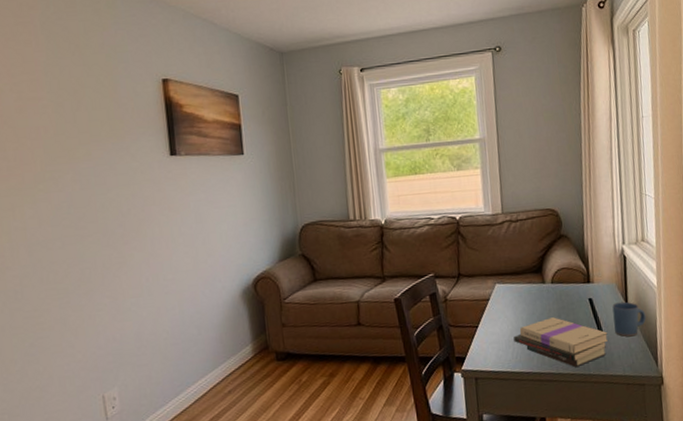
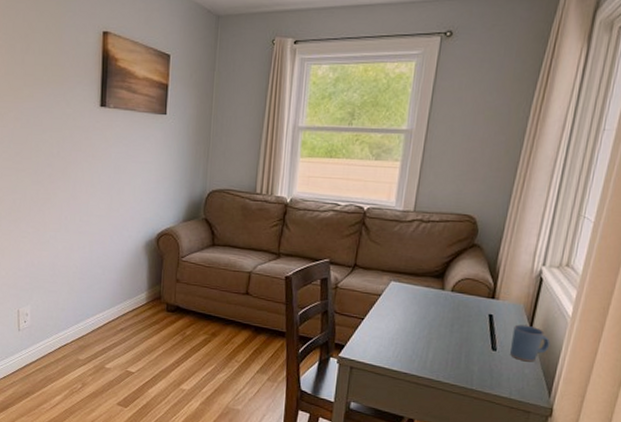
books: present [513,317,608,368] -> none [398,325,502,380]

